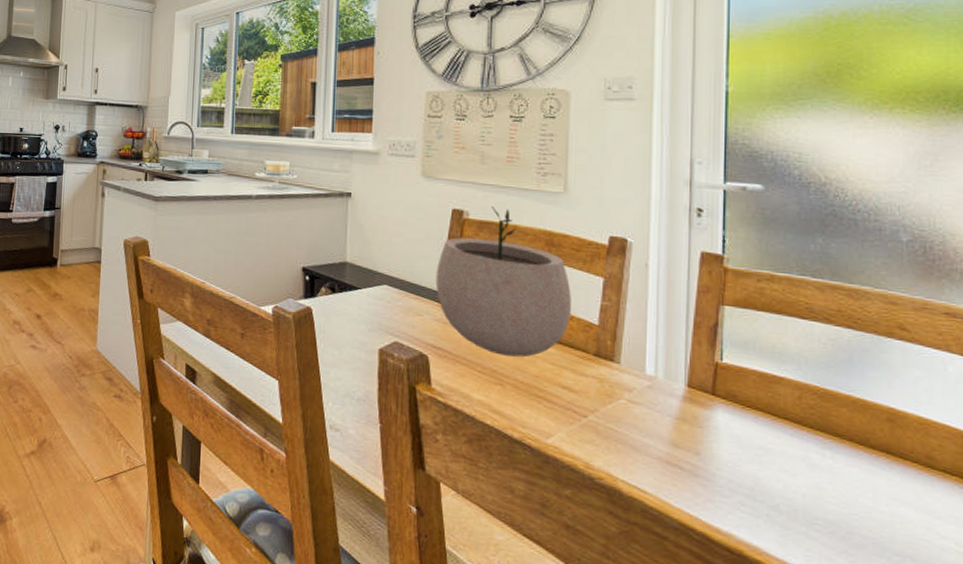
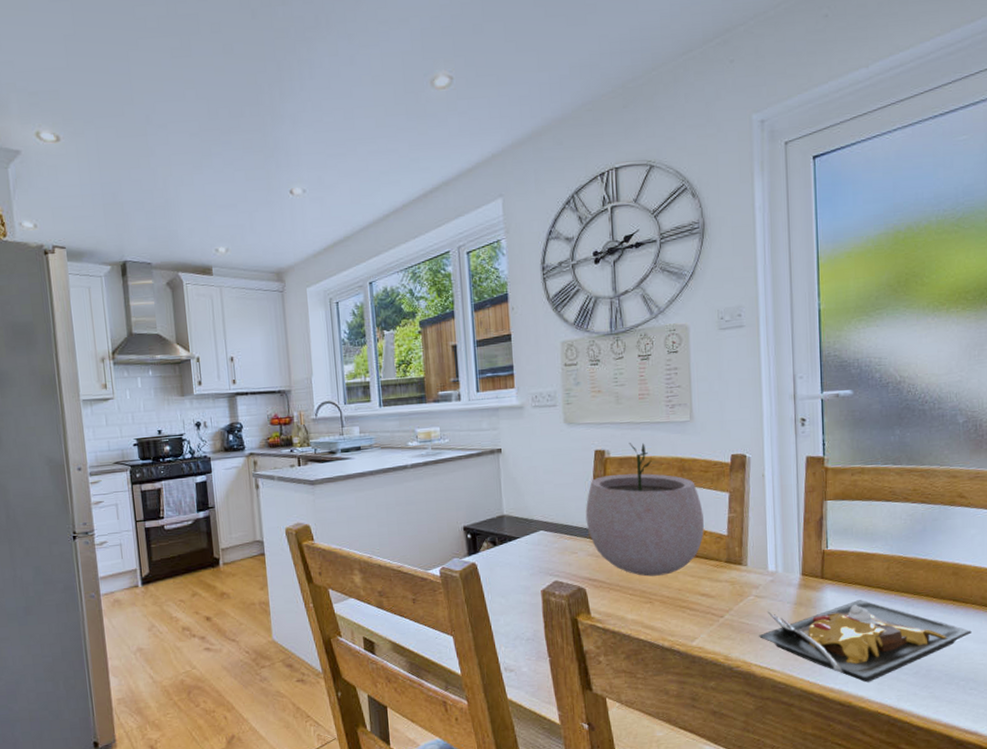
plate: none [629,421,912,532] -> present [759,600,972,683]

